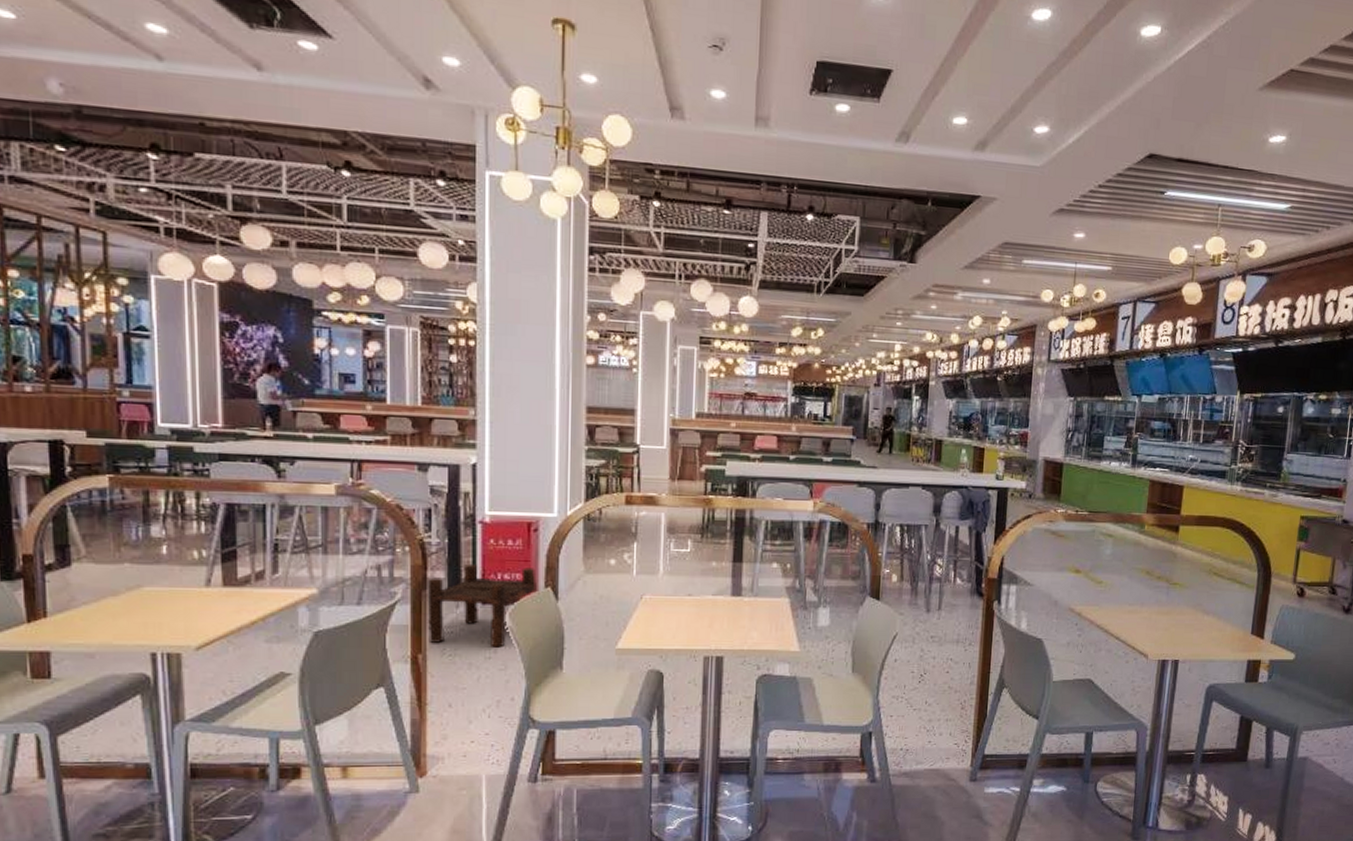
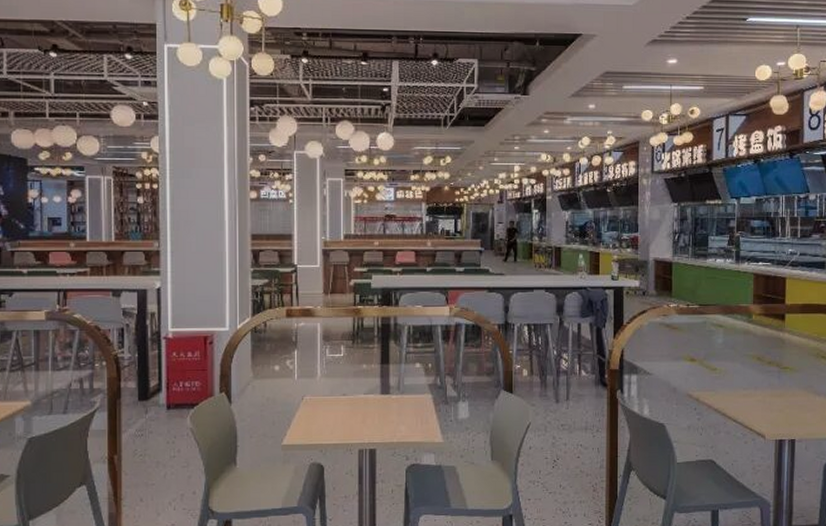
stool: present [427,563,537,648] -> none [120,374,213,447]

